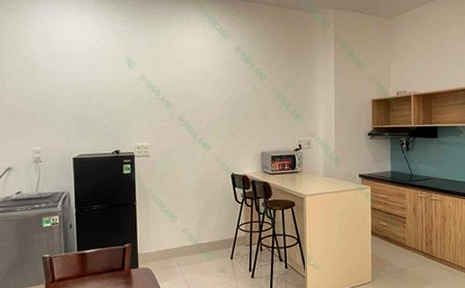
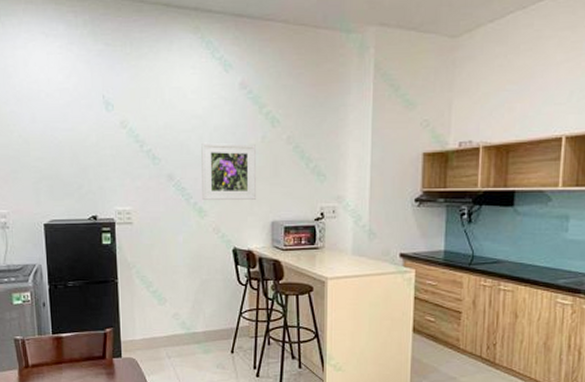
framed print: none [206,92,249,136] -> present [201,142,256,200]

